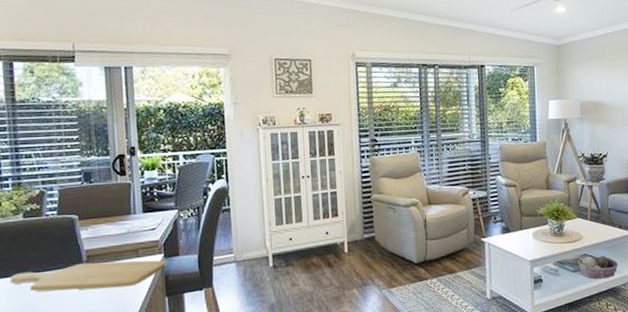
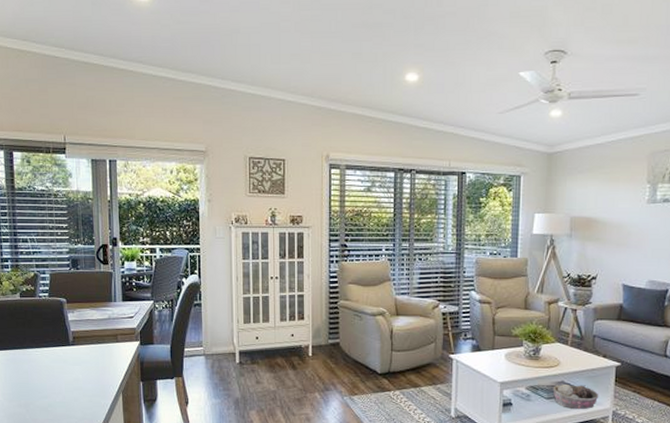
chopping board: present [10,260,168,292] -> none [9,343,143,369]

